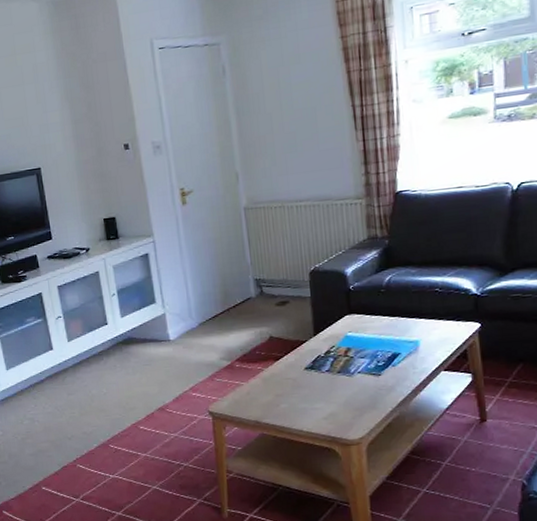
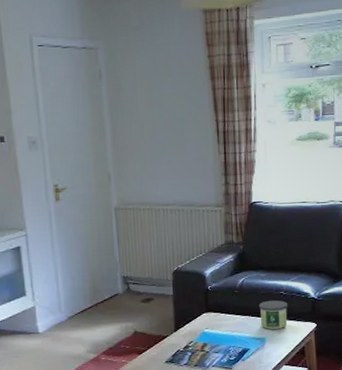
candle: none [410,298,445,332] -> present [259,300,288,330]

